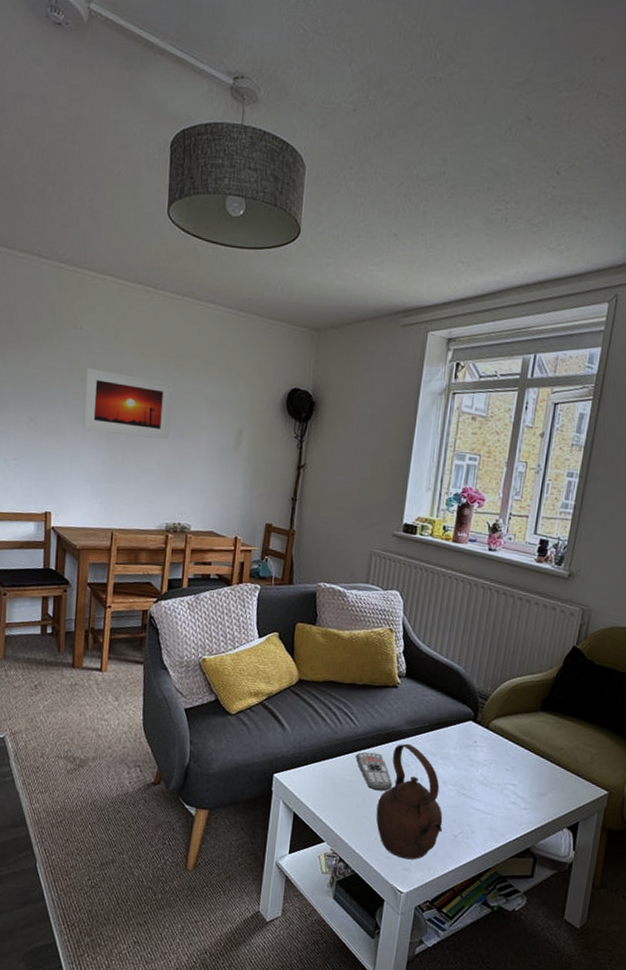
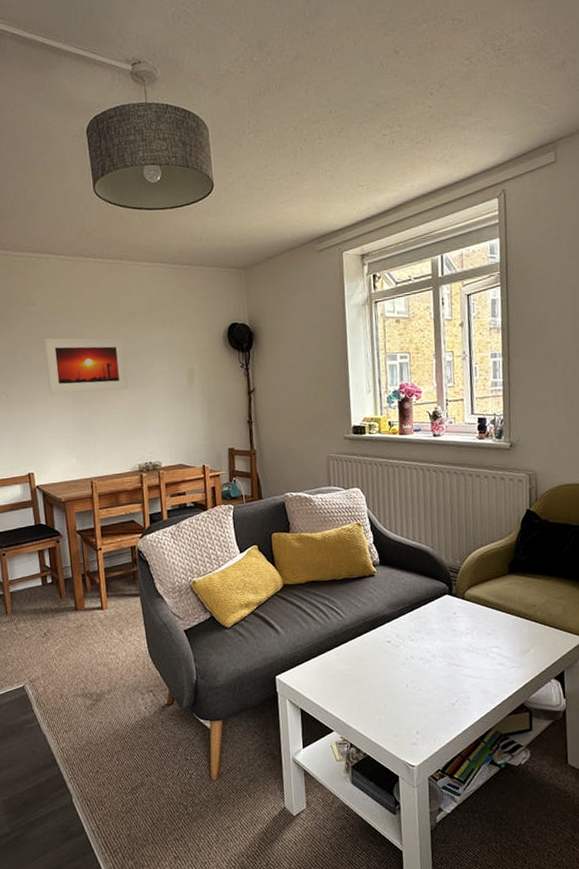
remote control: present [355,752,393,791] -> none [348,639,387,675]
teapot: present [376,743,443,860] -> none [375,626,441,734]

